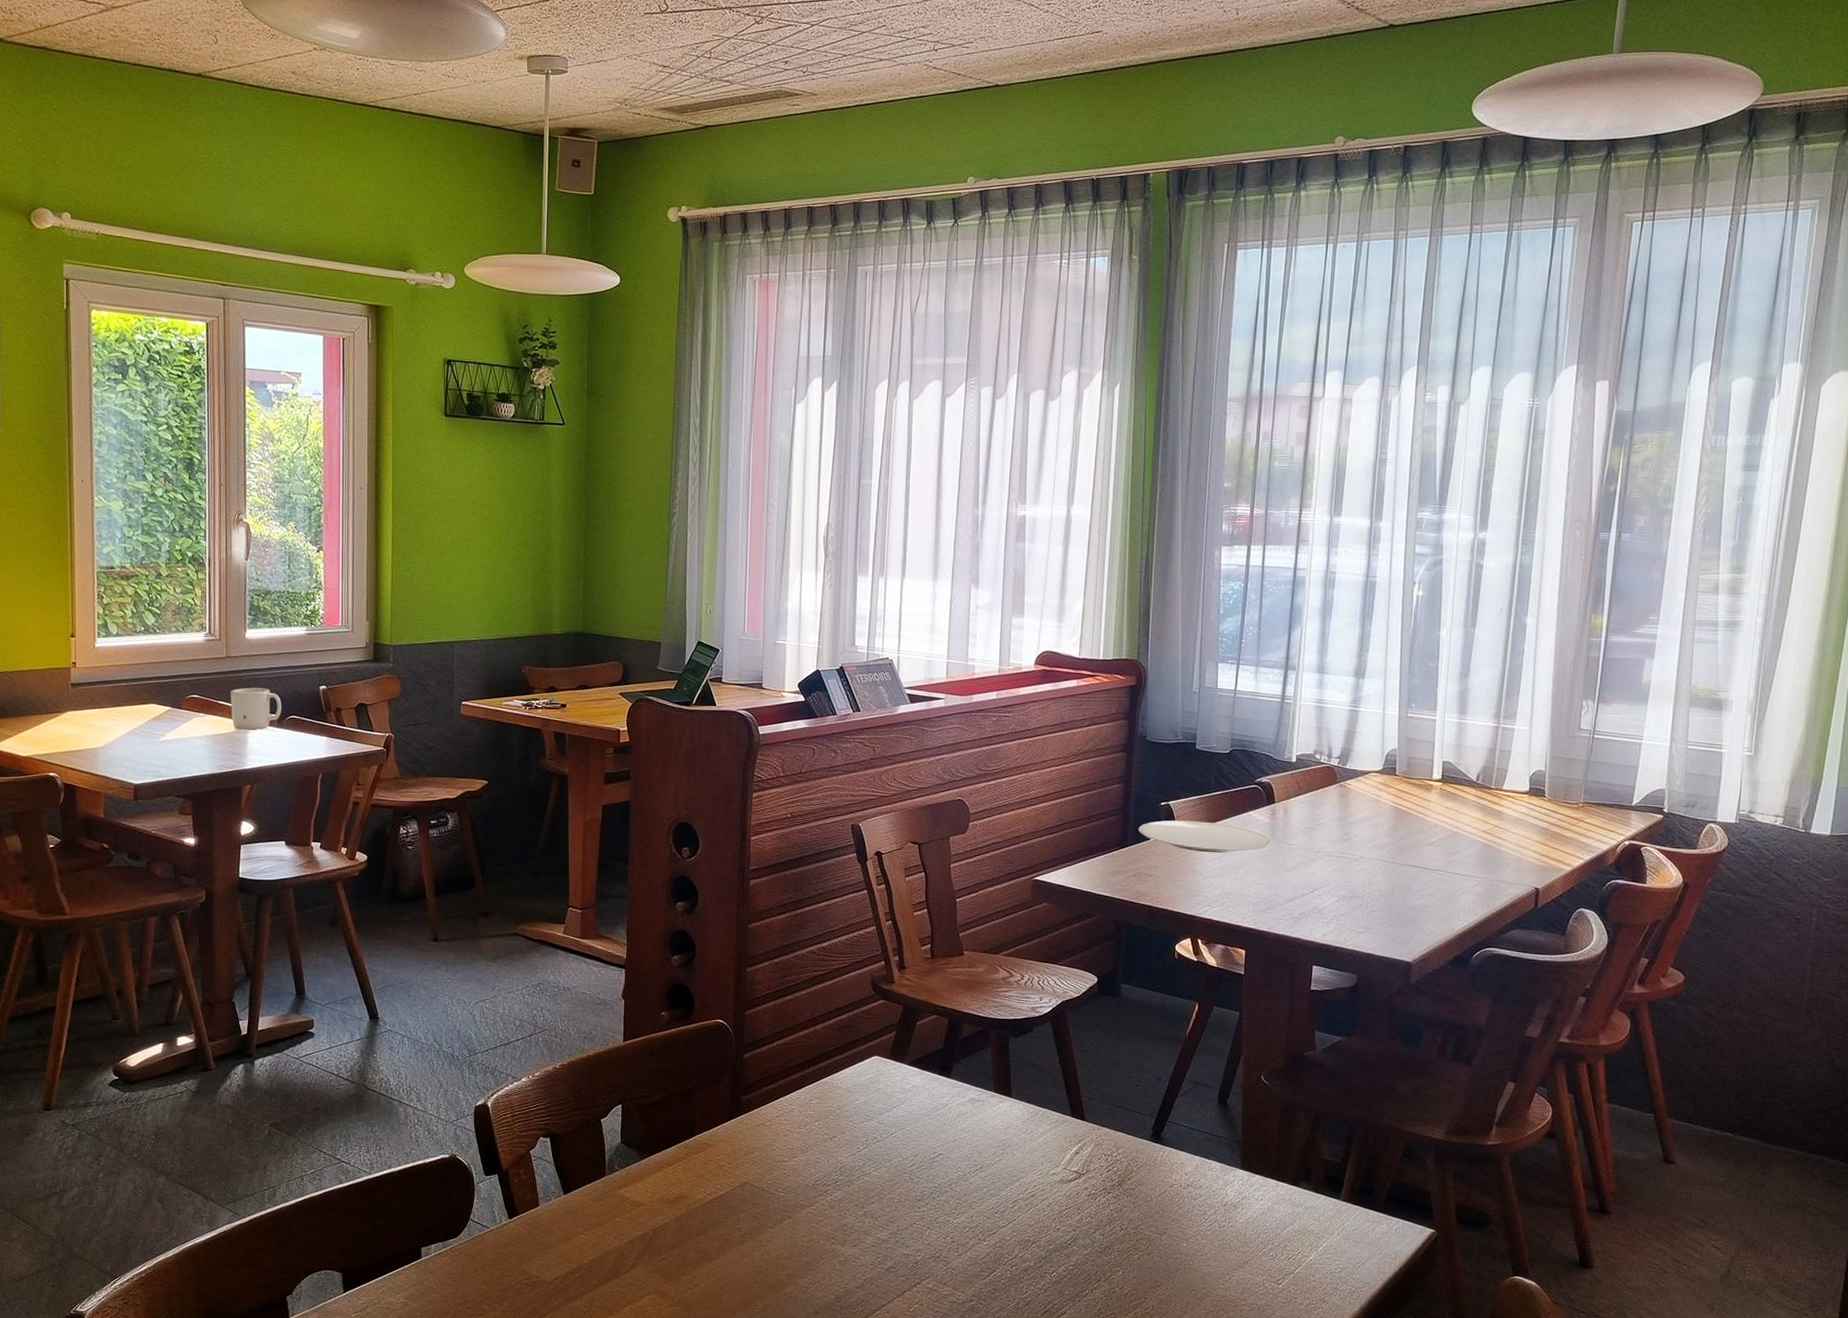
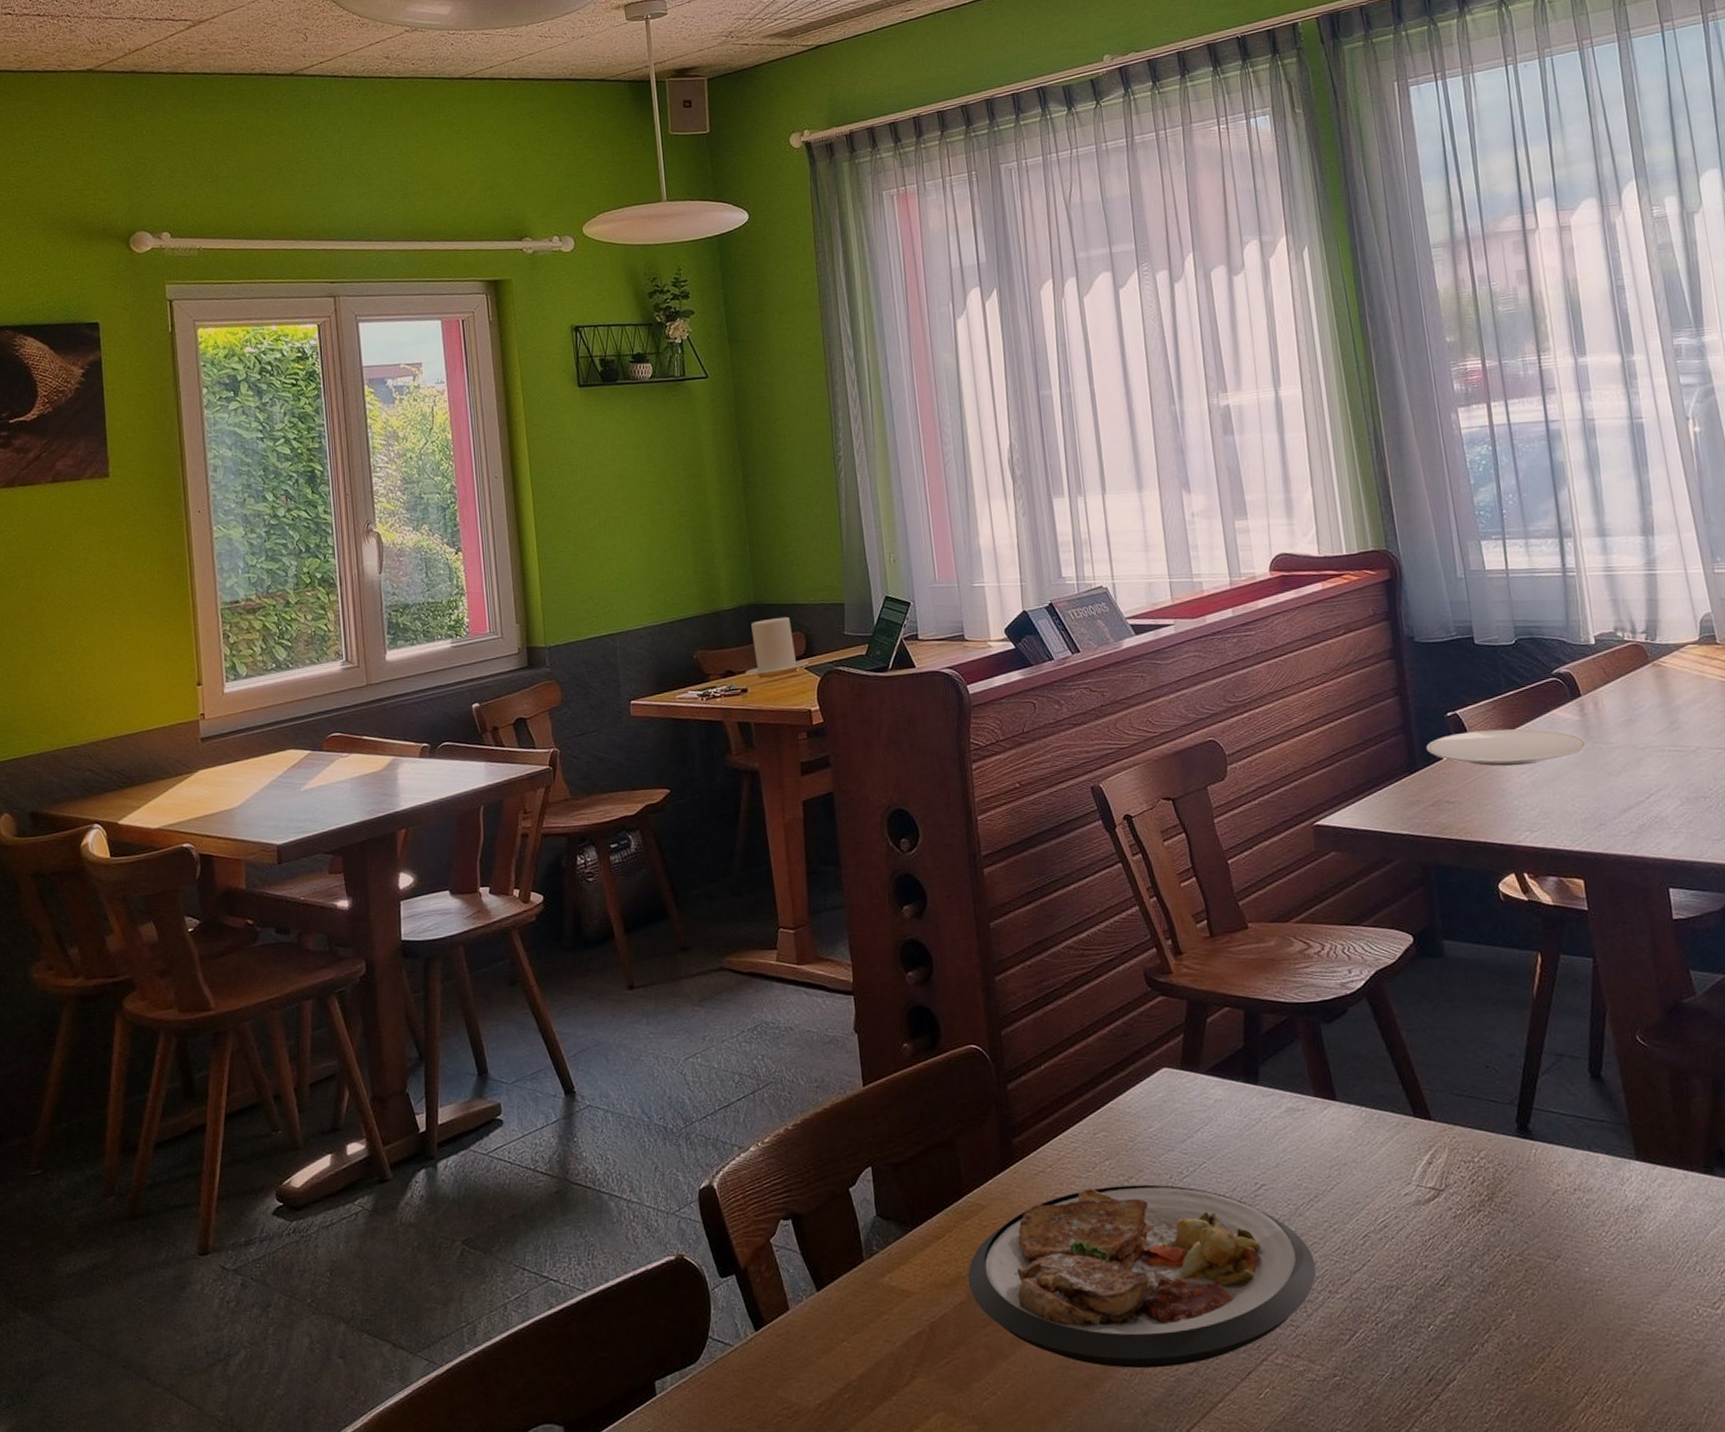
mug: present [230,687,282,730] -> none [374,714,432,767]
candle: none [566,646,624,698] -> present [745,616,810,679]
plate: none [689,1141,972,1281] -> present [967,1184,1317,1368]

